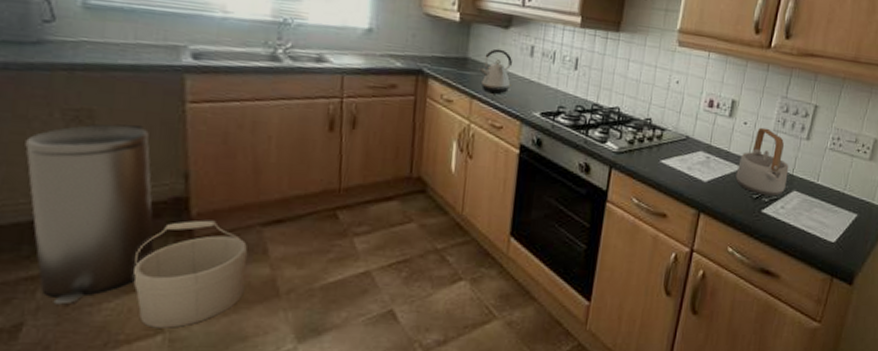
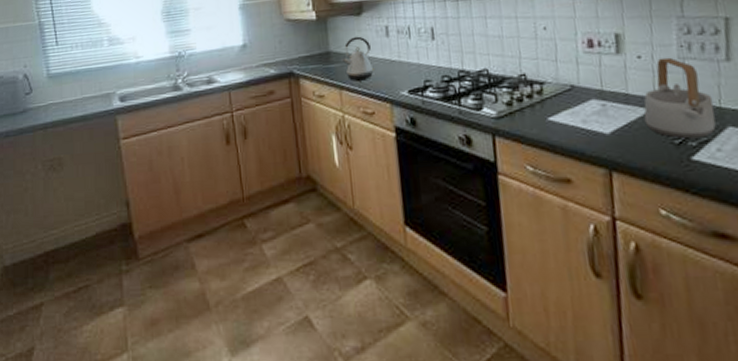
pedal bin: present [25,123,155,305] -> none [23,164,113,329]
bucket: present [133,220,248,328] -> none [101,241,182,347]

